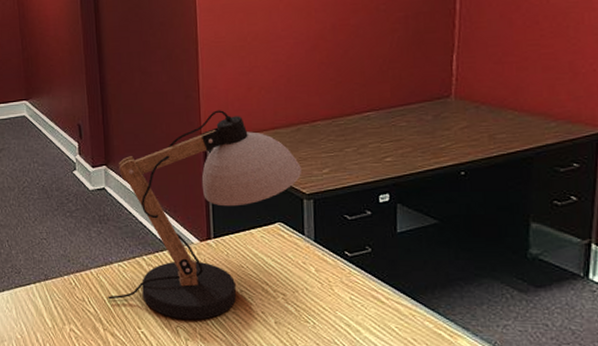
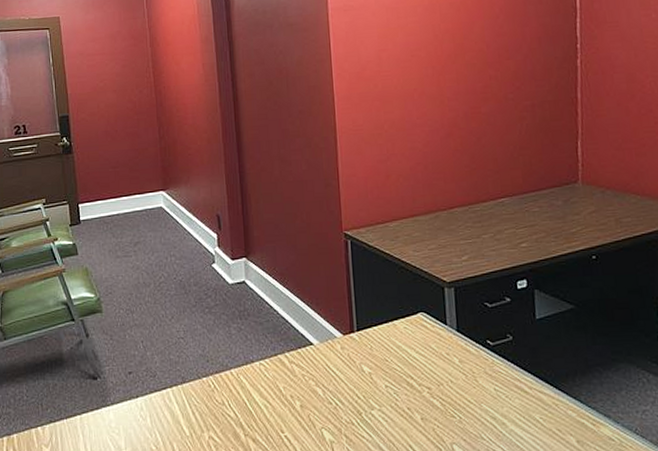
desk lamp: present [108,110,303,320] -> none [249,198,442,420]

